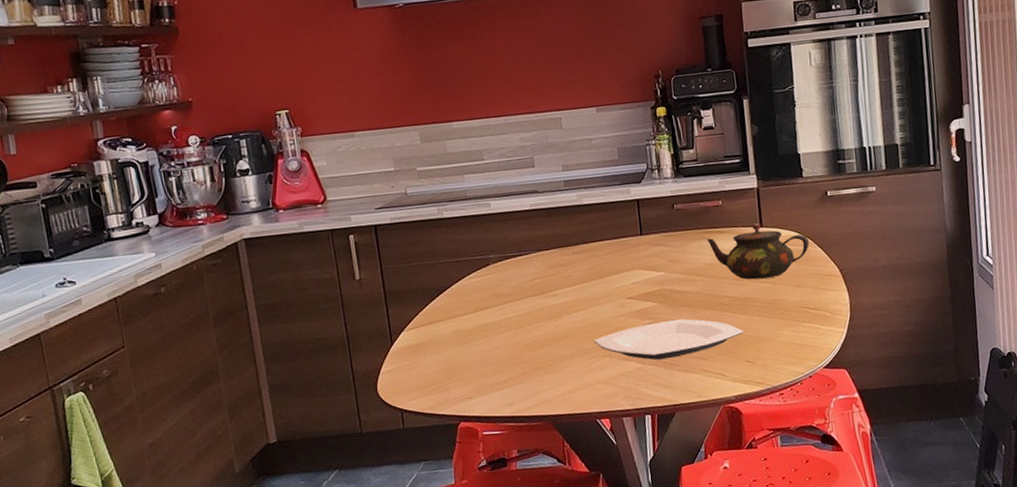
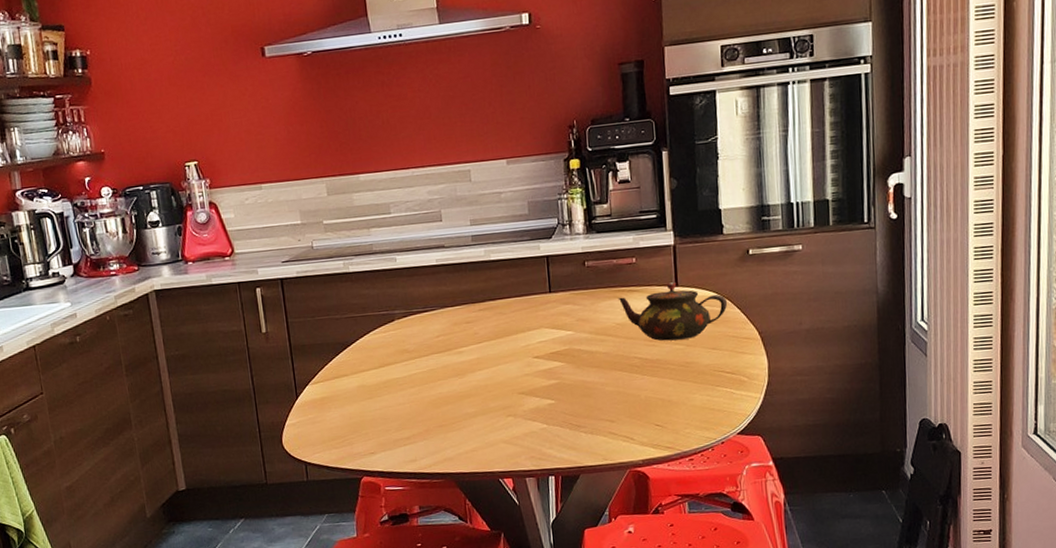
plate: present [593,319,744,360] -> none [498,380,654,421]

